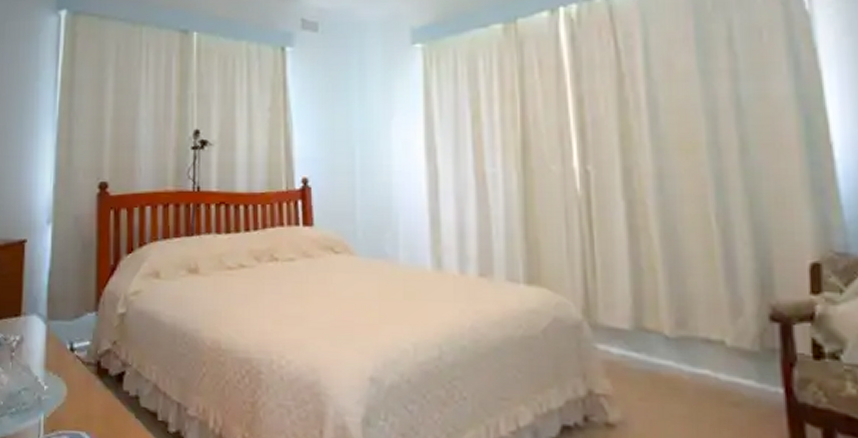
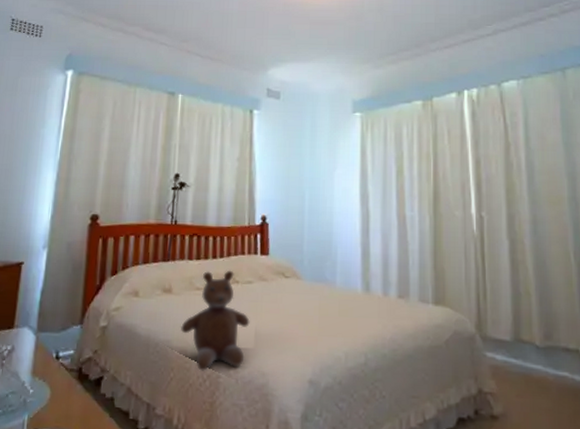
teddy bear: none [212,245,294,366] -> present [181,270,250,371]

